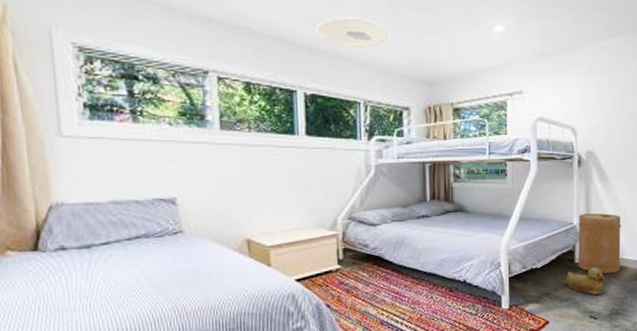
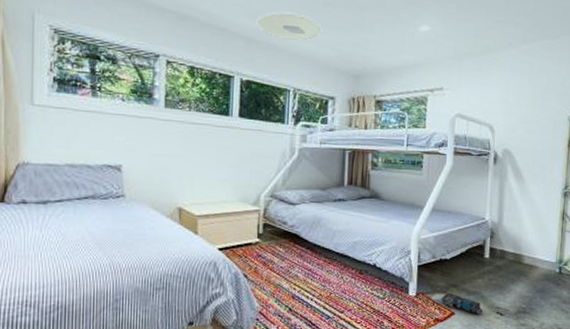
spaceship: none [535,301,576,320] -> present [442,292,483,313]
rubber duck: present [565,267,606,296] -> none [473,264,515,292]
basket: present [578,213,621,274] -> none [488,210,534,272]

